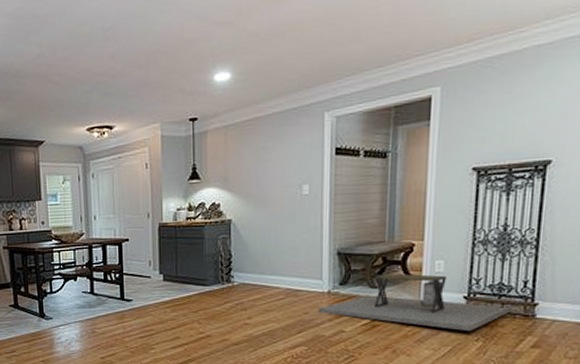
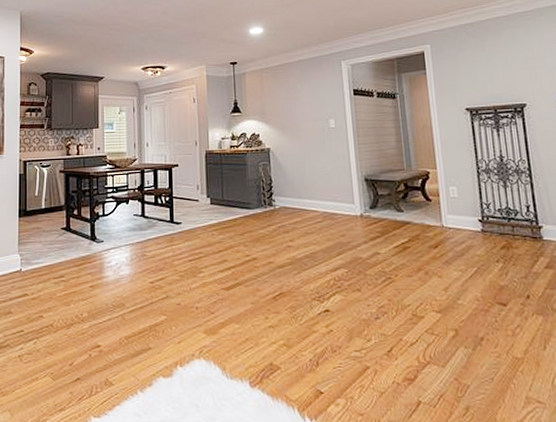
desk: present [319,273,511,332] -> none [354,198,521,253]

